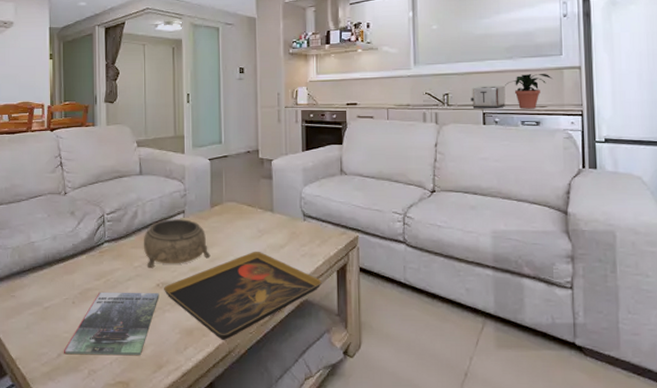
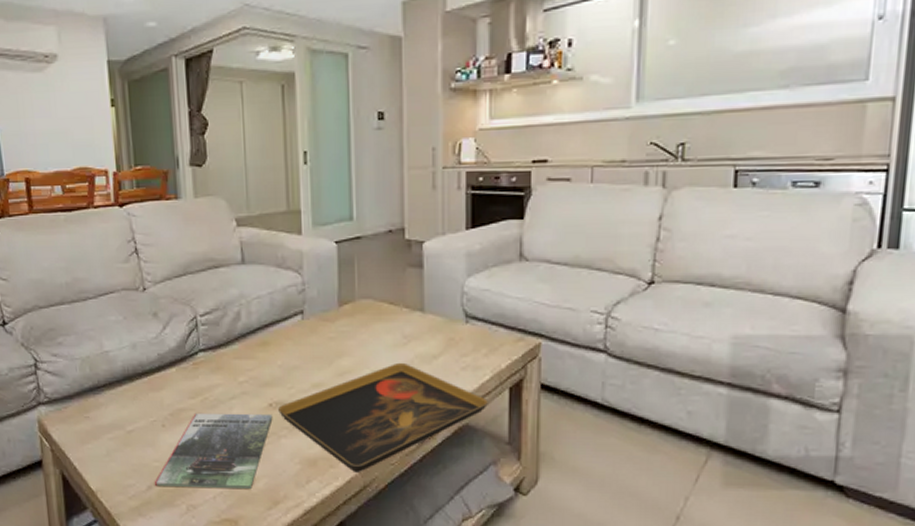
decorative bowl: present [143,219,211,268] -> none [249,322,339,383]
toaster: present [471,85,506,109] -> none [718,129,773,165]
potted plant: present [504,74,552,109] -> none [771,110,848,164]

